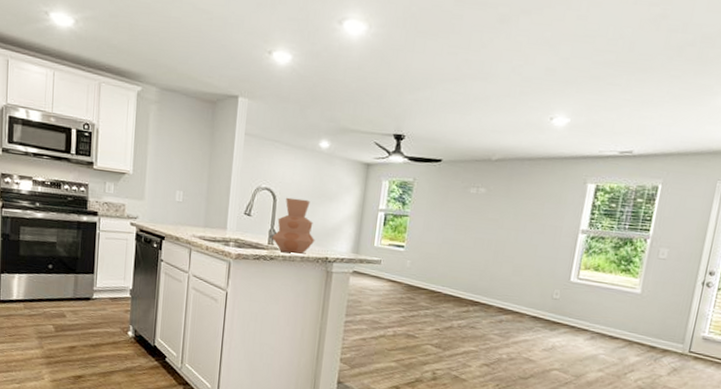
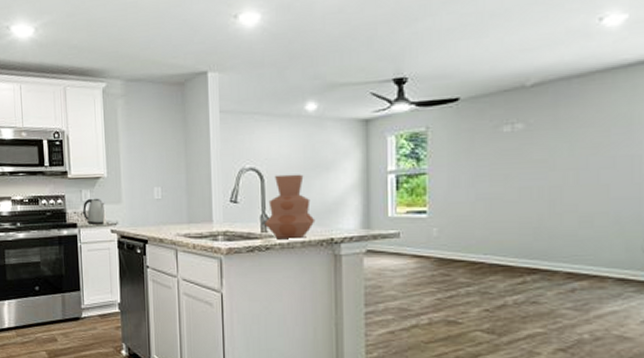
kettle: none [105,190,127,216] -> present [83,198,105,224]

